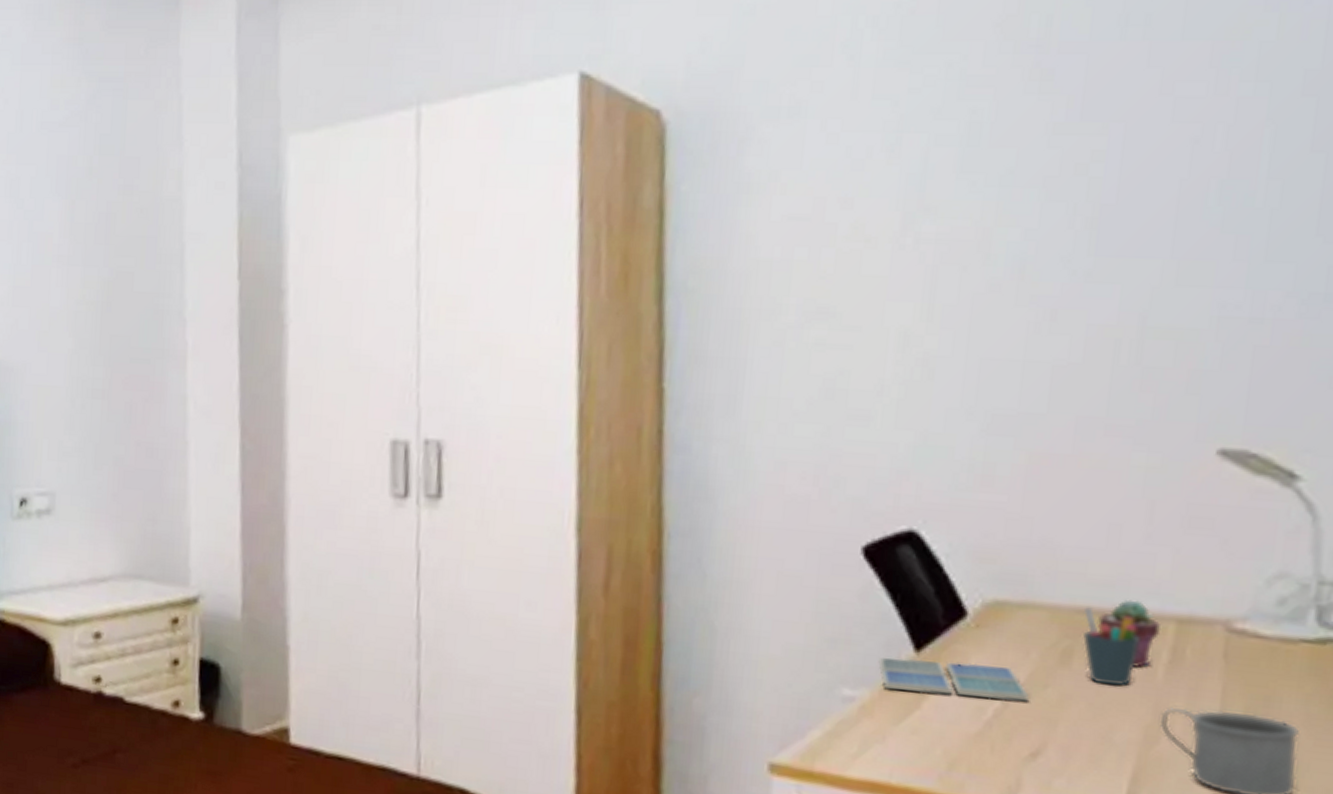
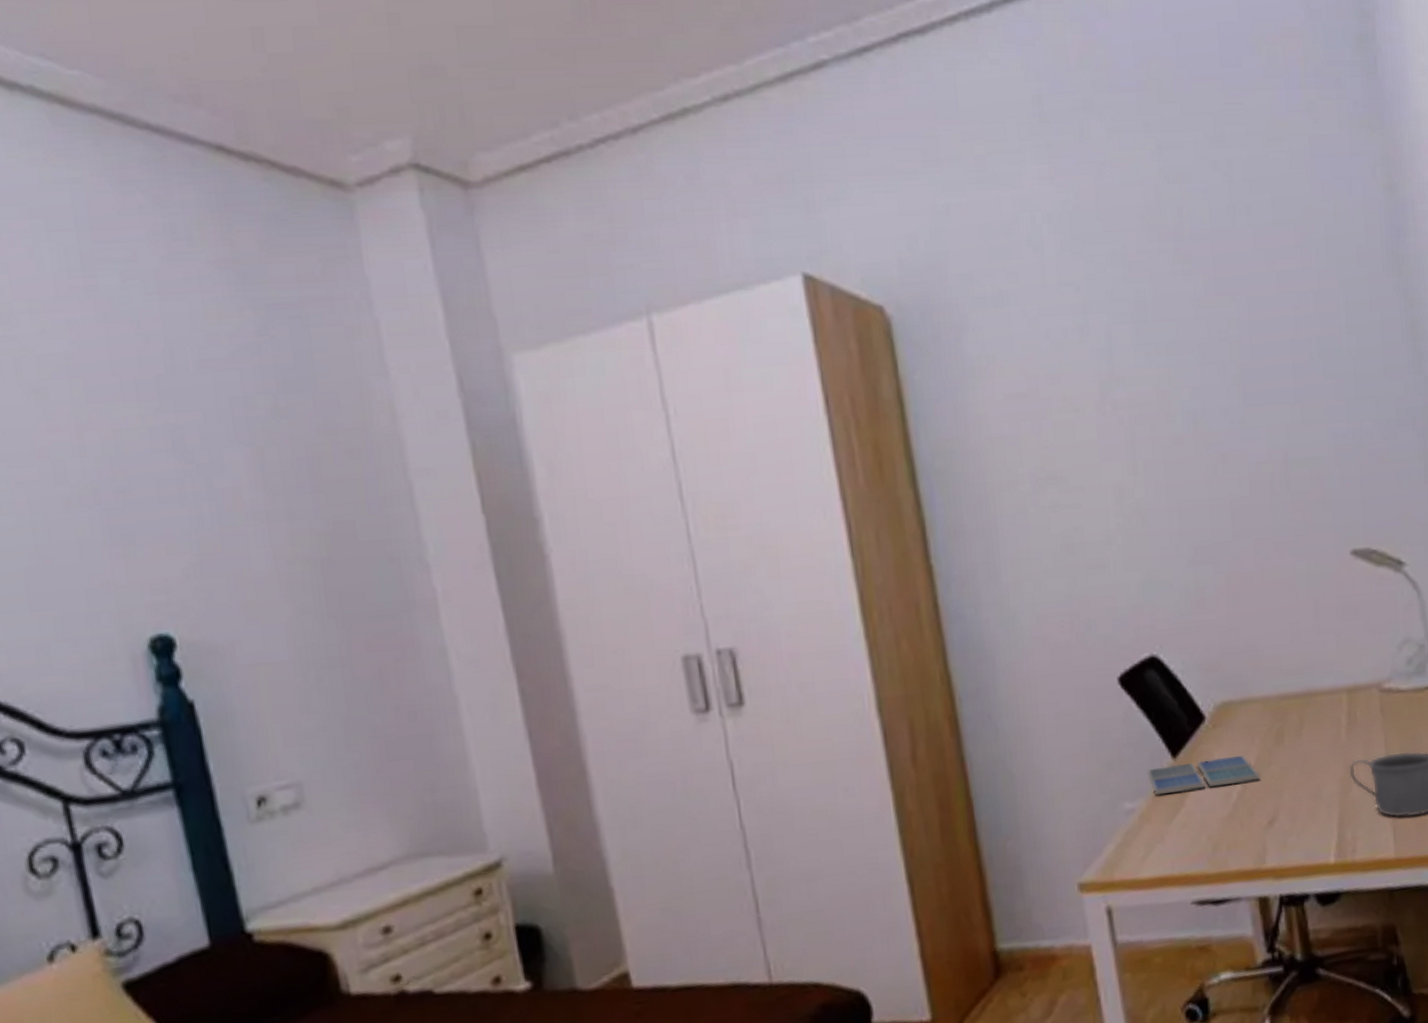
pen holder: present [1082,607,1140,686] -> none [1284,693,1327,754]
potted succulent: present [1096,599,1162,669] -> none [1295,680,1338,735]

